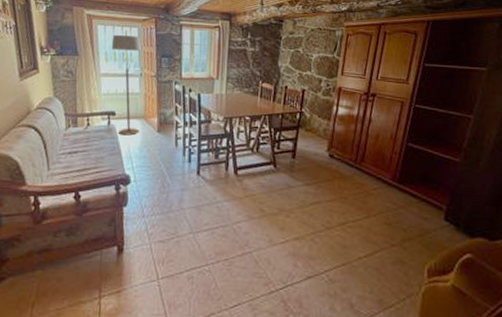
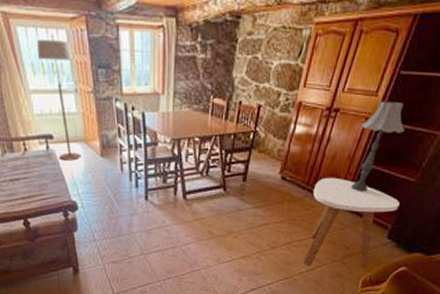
side table: none [360,156,450,255] -> present [303,177,400,269]
table lamp: none [398,88,439,172] -> present [351,101,404,193]

